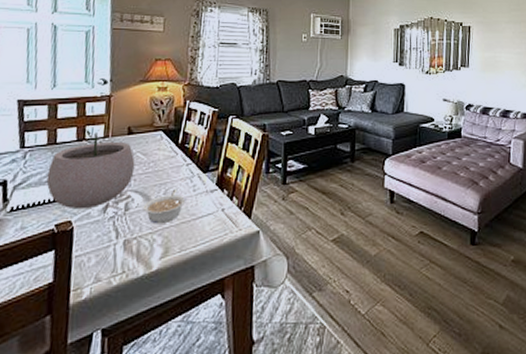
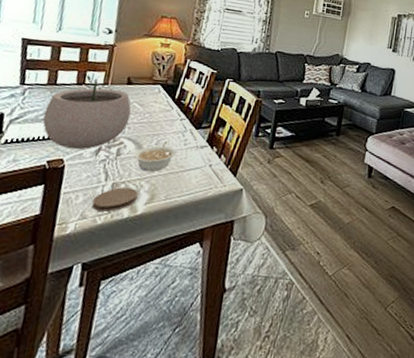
coaster: none [105,243,152,272] -> present [92,187,139,212]

